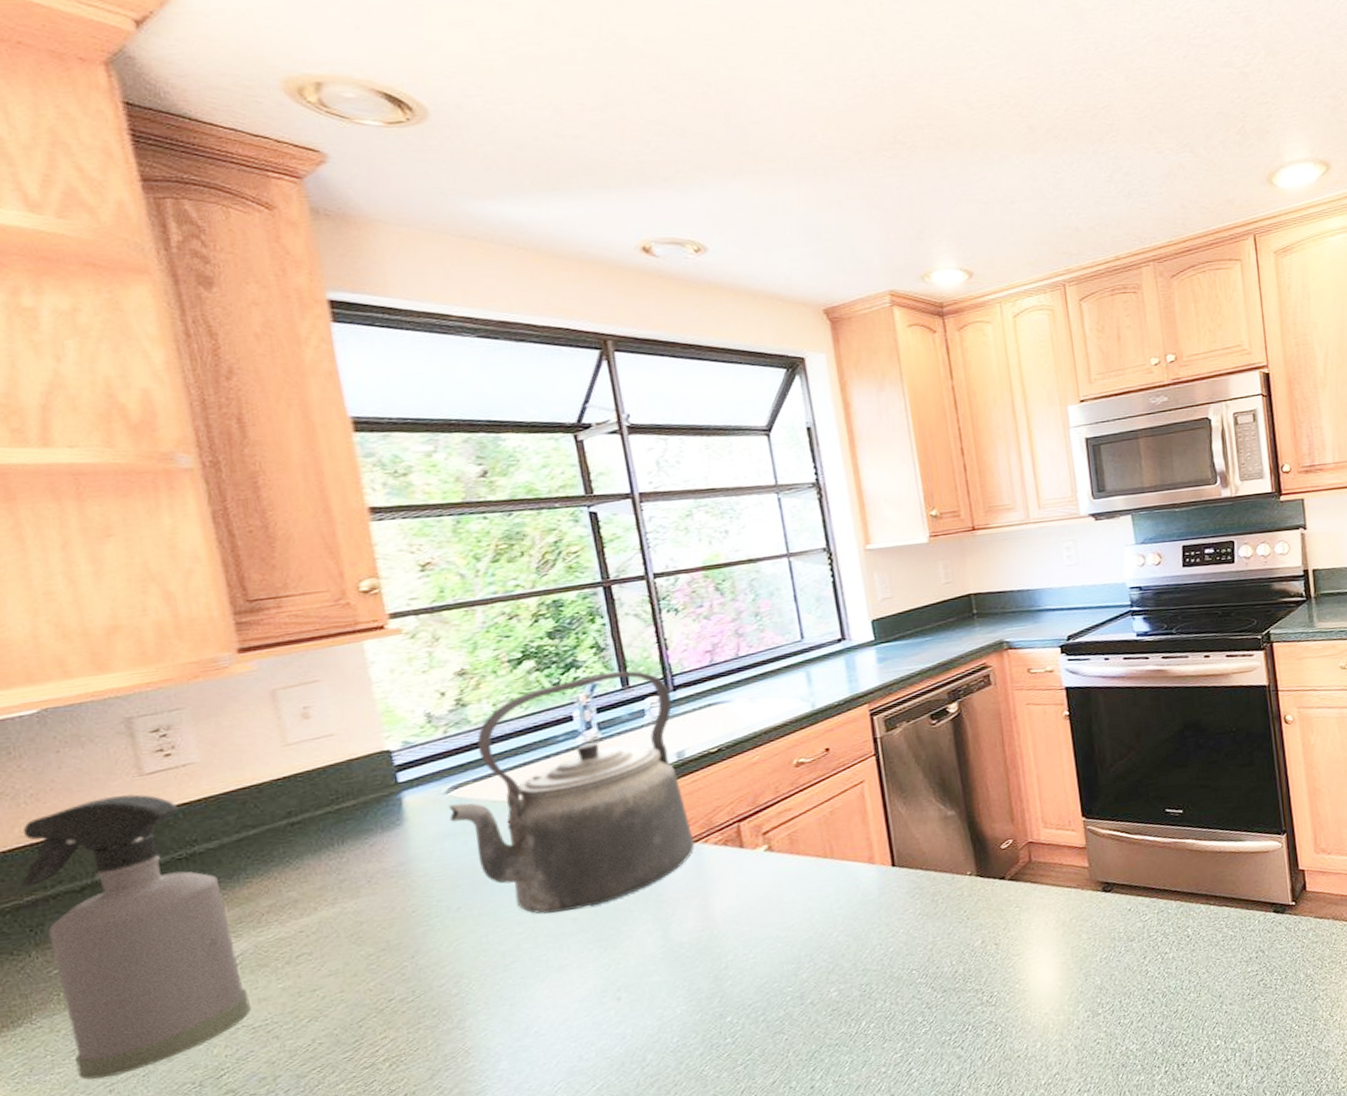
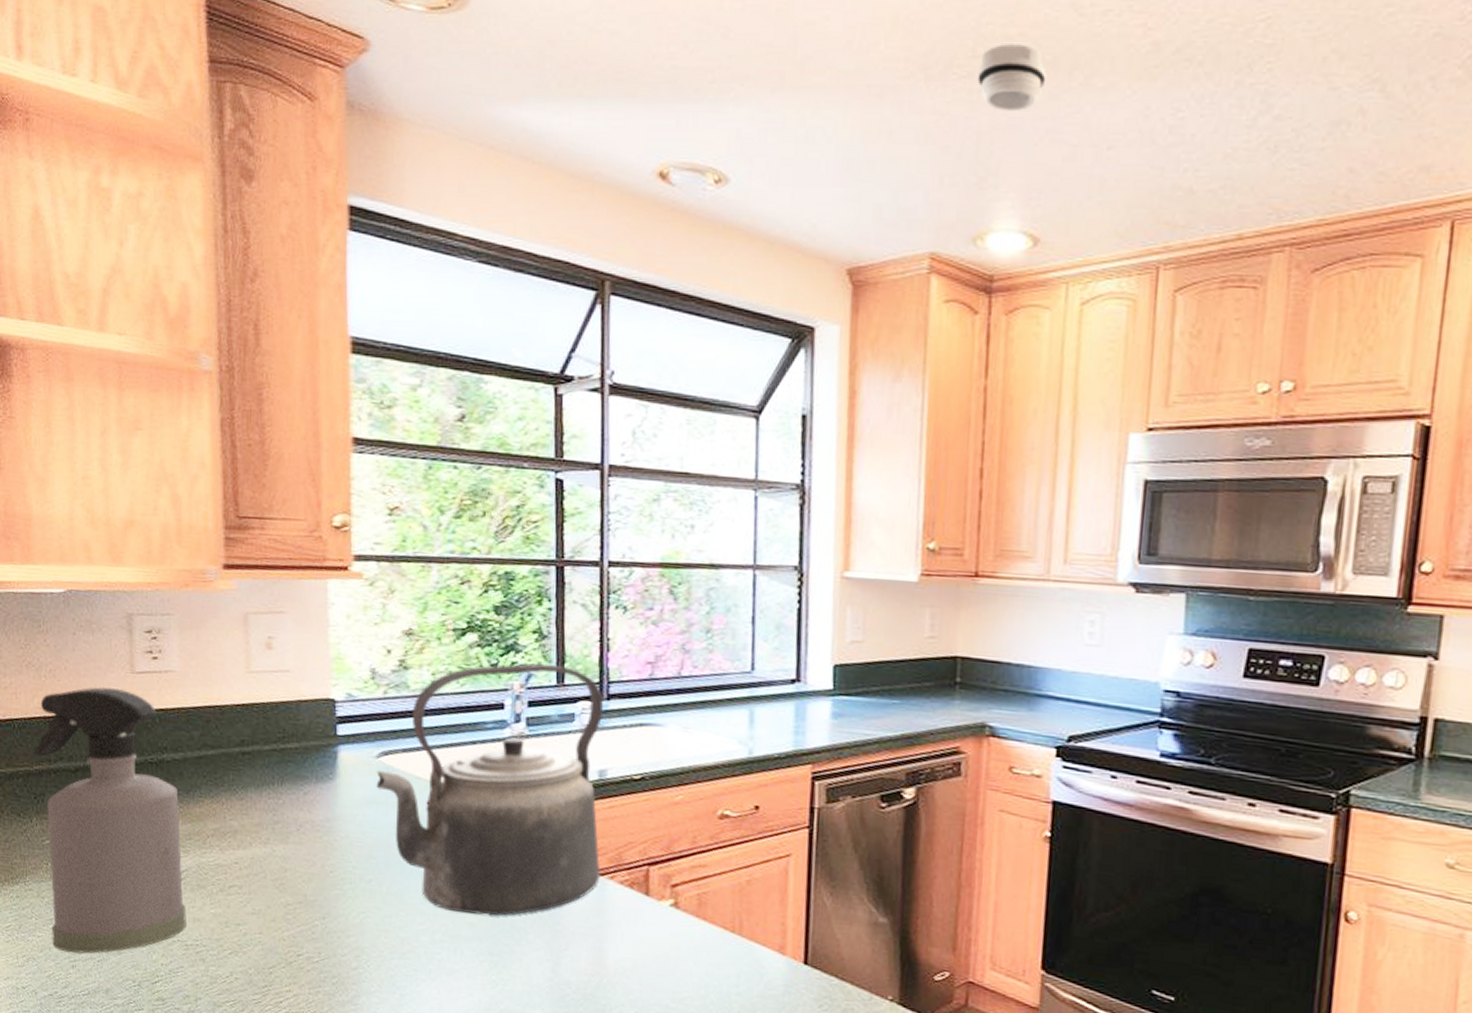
smoke detector: none [901,131,955,181] -> present [977,44,1047,111]

